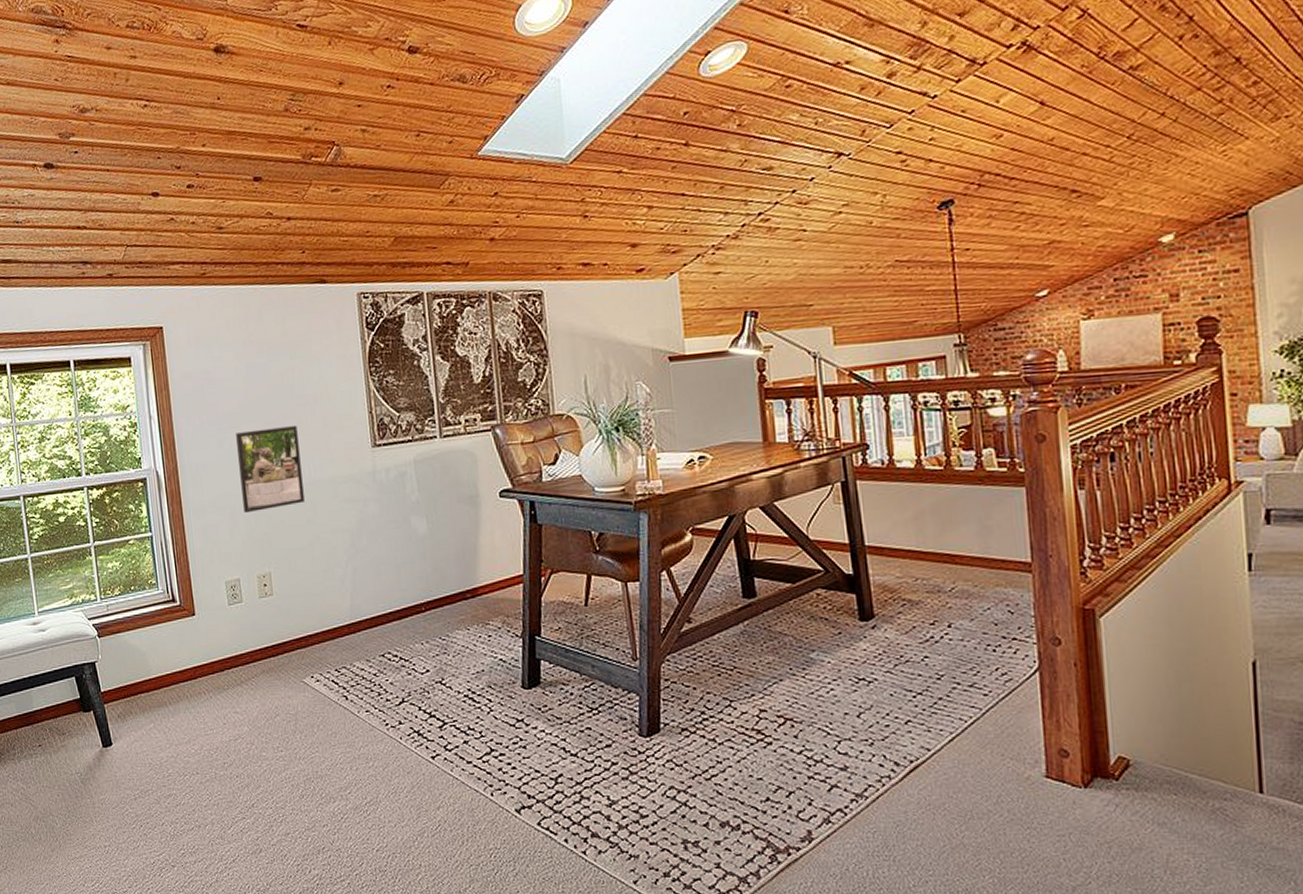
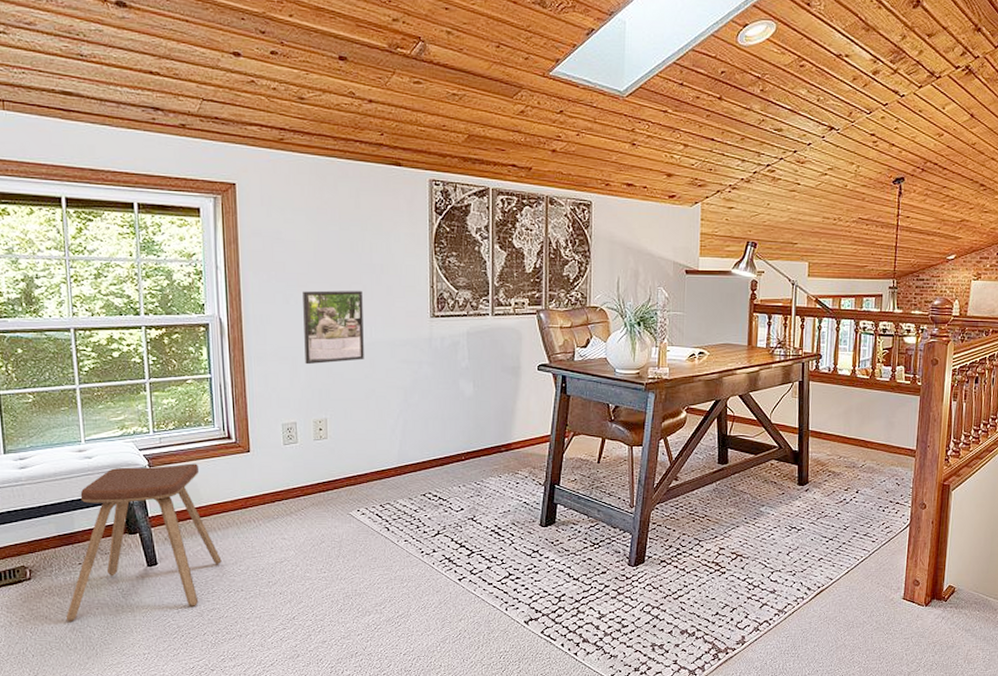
music stool: none [29,631,175,810] -> present [65,463,222,622]

